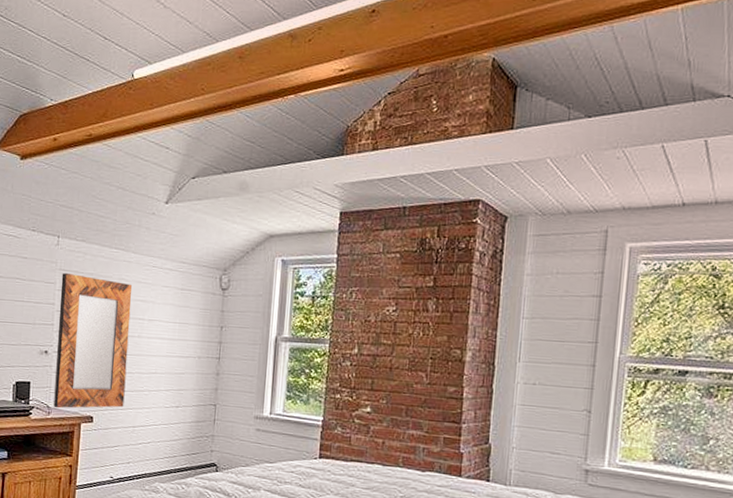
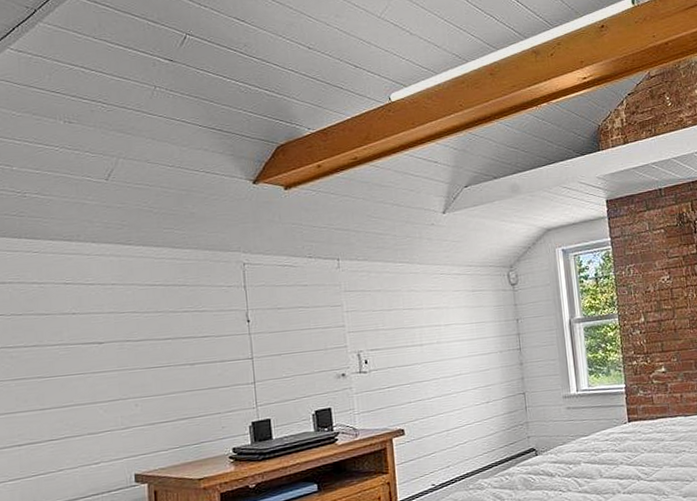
home mirror: present [53,272,132,409] -> none [348,293,434,429]

